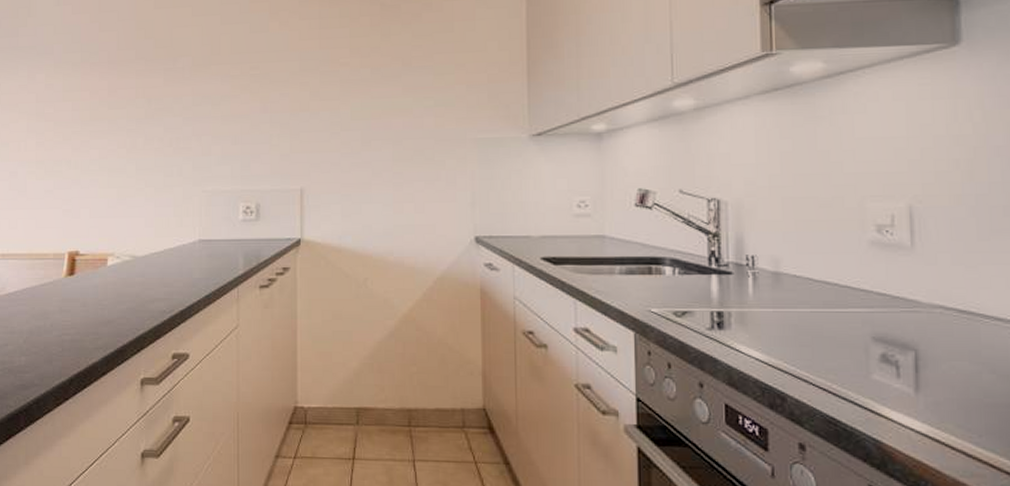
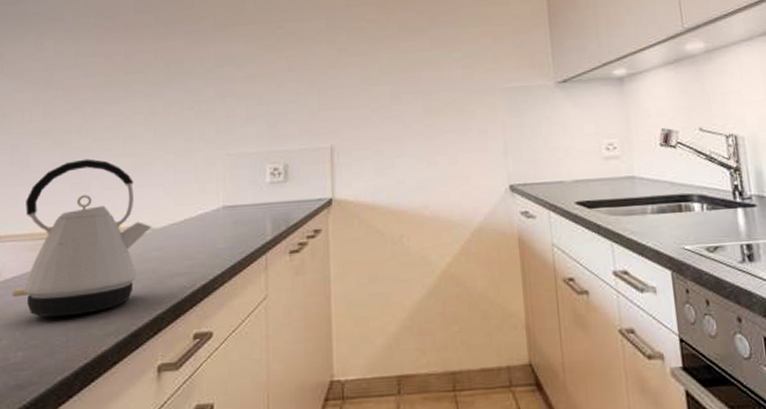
kettle: none [15,188,134,330] -> present [12,159,151,318]

